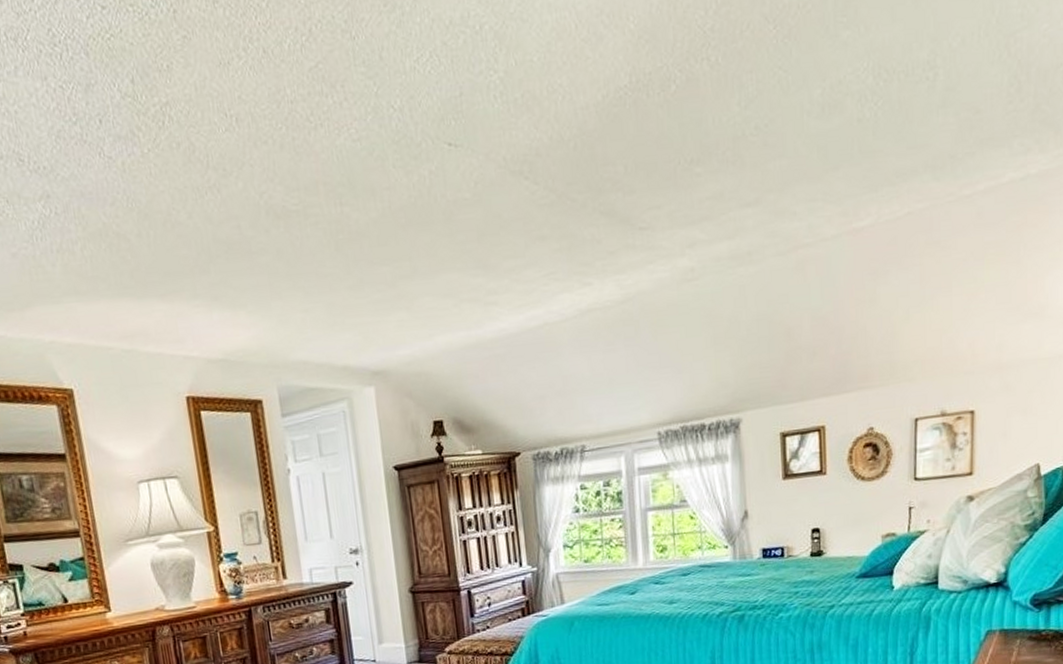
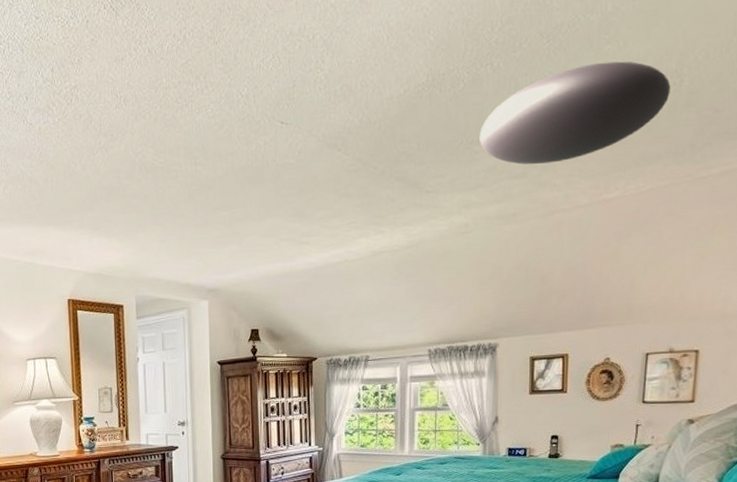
ceiling light: none [700,51,923,189] -> present [479,61,671,165]

